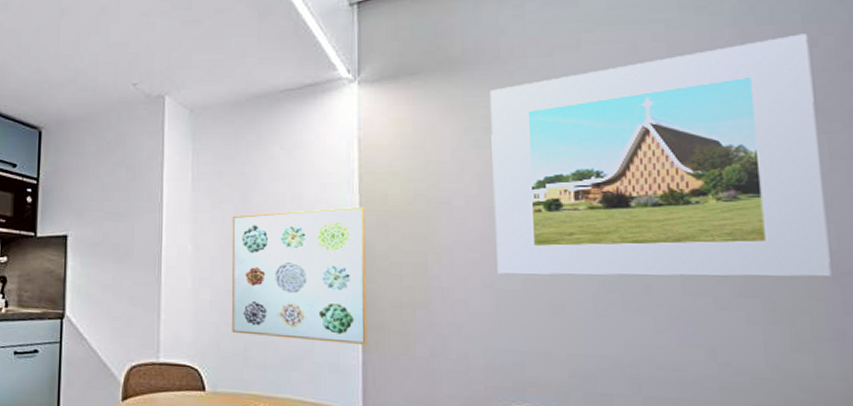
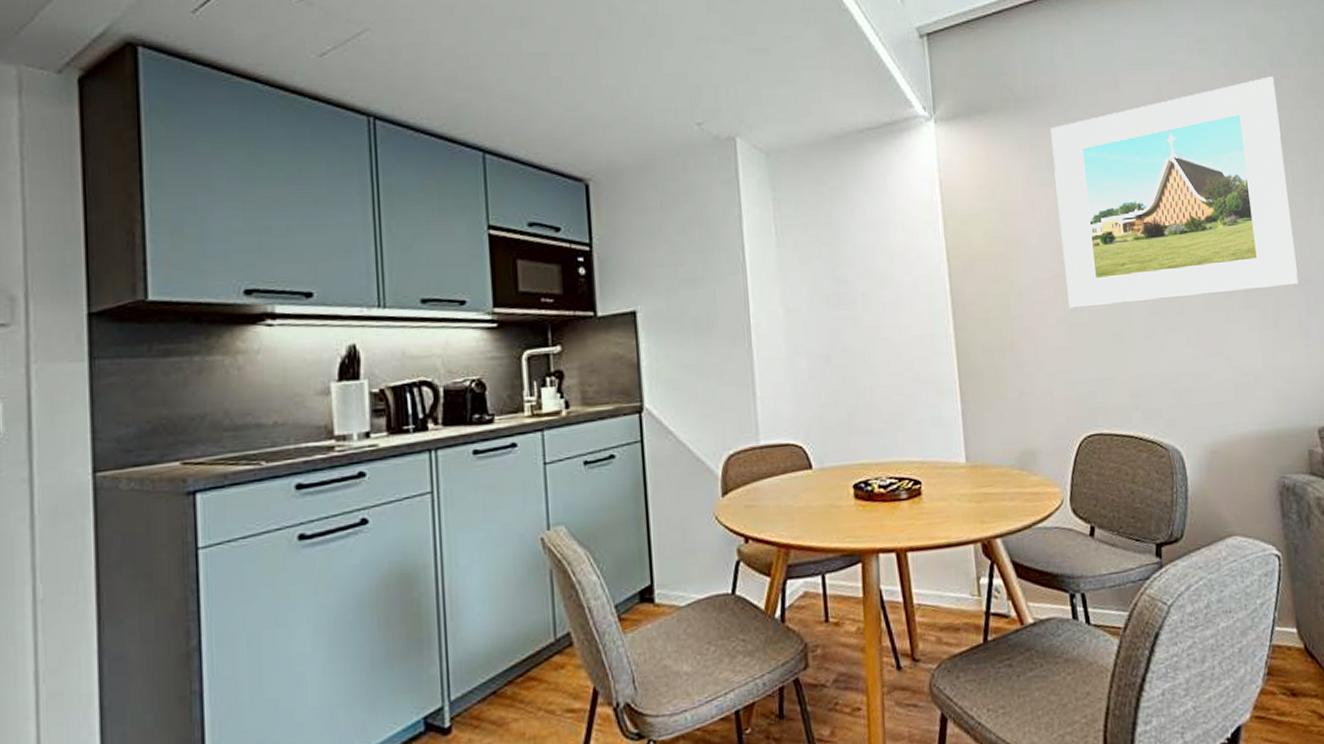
wall art: present [231,206,368,346] -> none [822,251,965,401]

